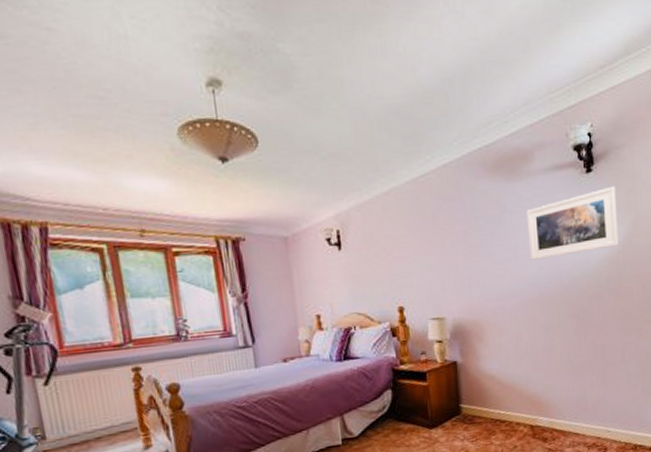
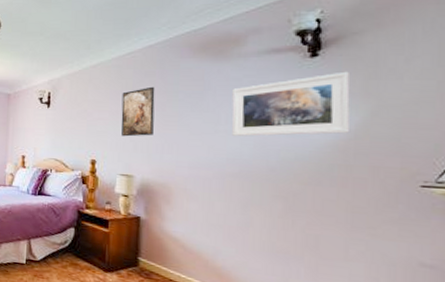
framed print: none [422,213,459,275] -> present [121,86,155,137]

